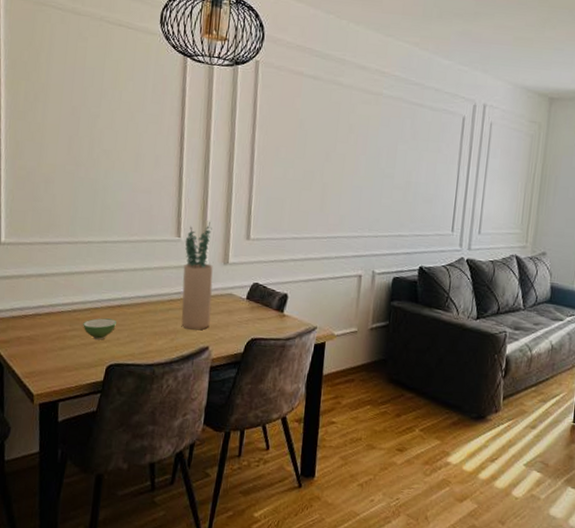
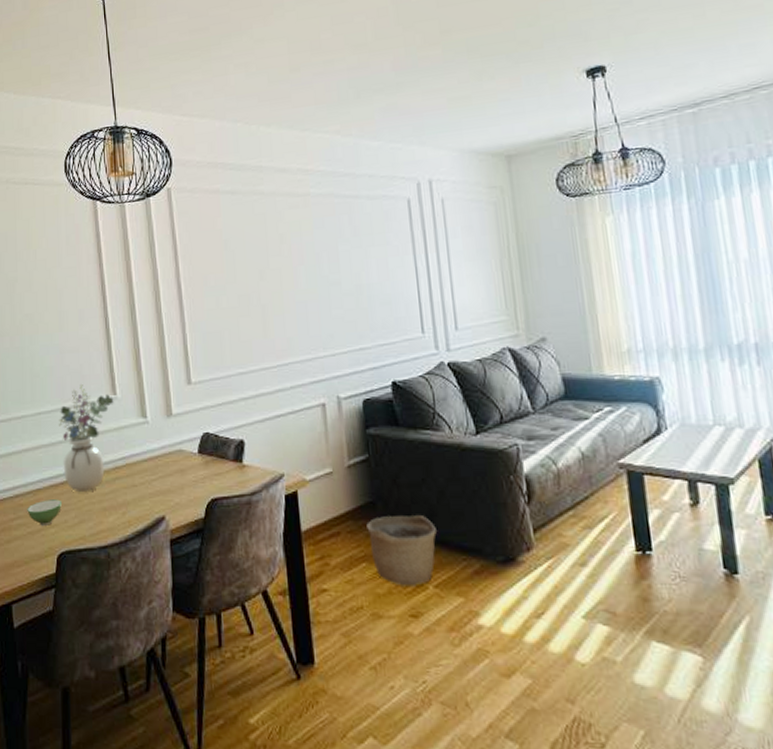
bouquet: none [122,223,178,317] -> present [59,385,114,493]
vase: present [181,221,213,330] -> none [121,371,162,499]
basket: none [376,372,431,428] -> present [366,514,437,586]

